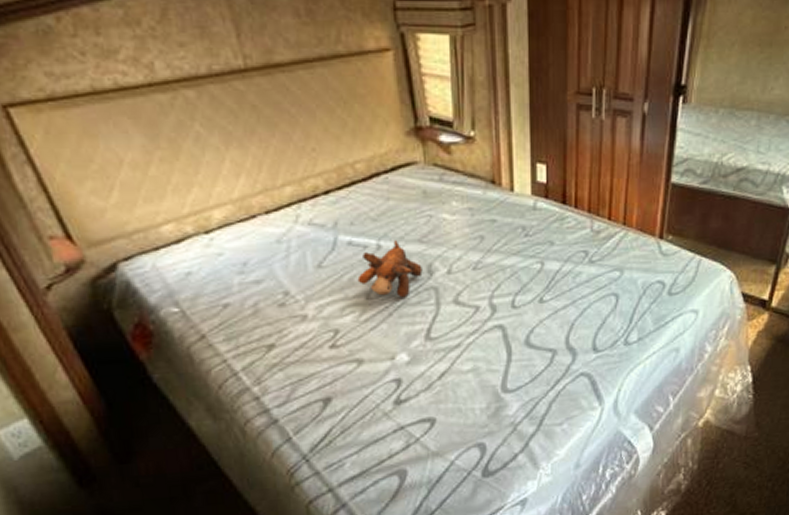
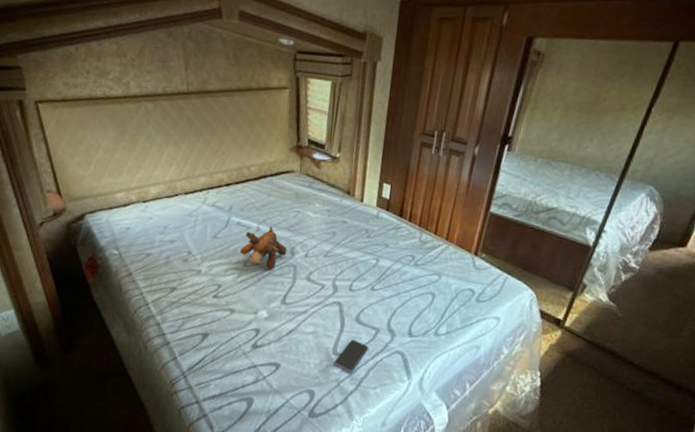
smartphone: none [505,369,546,412] -> present [334,339,369,374]

